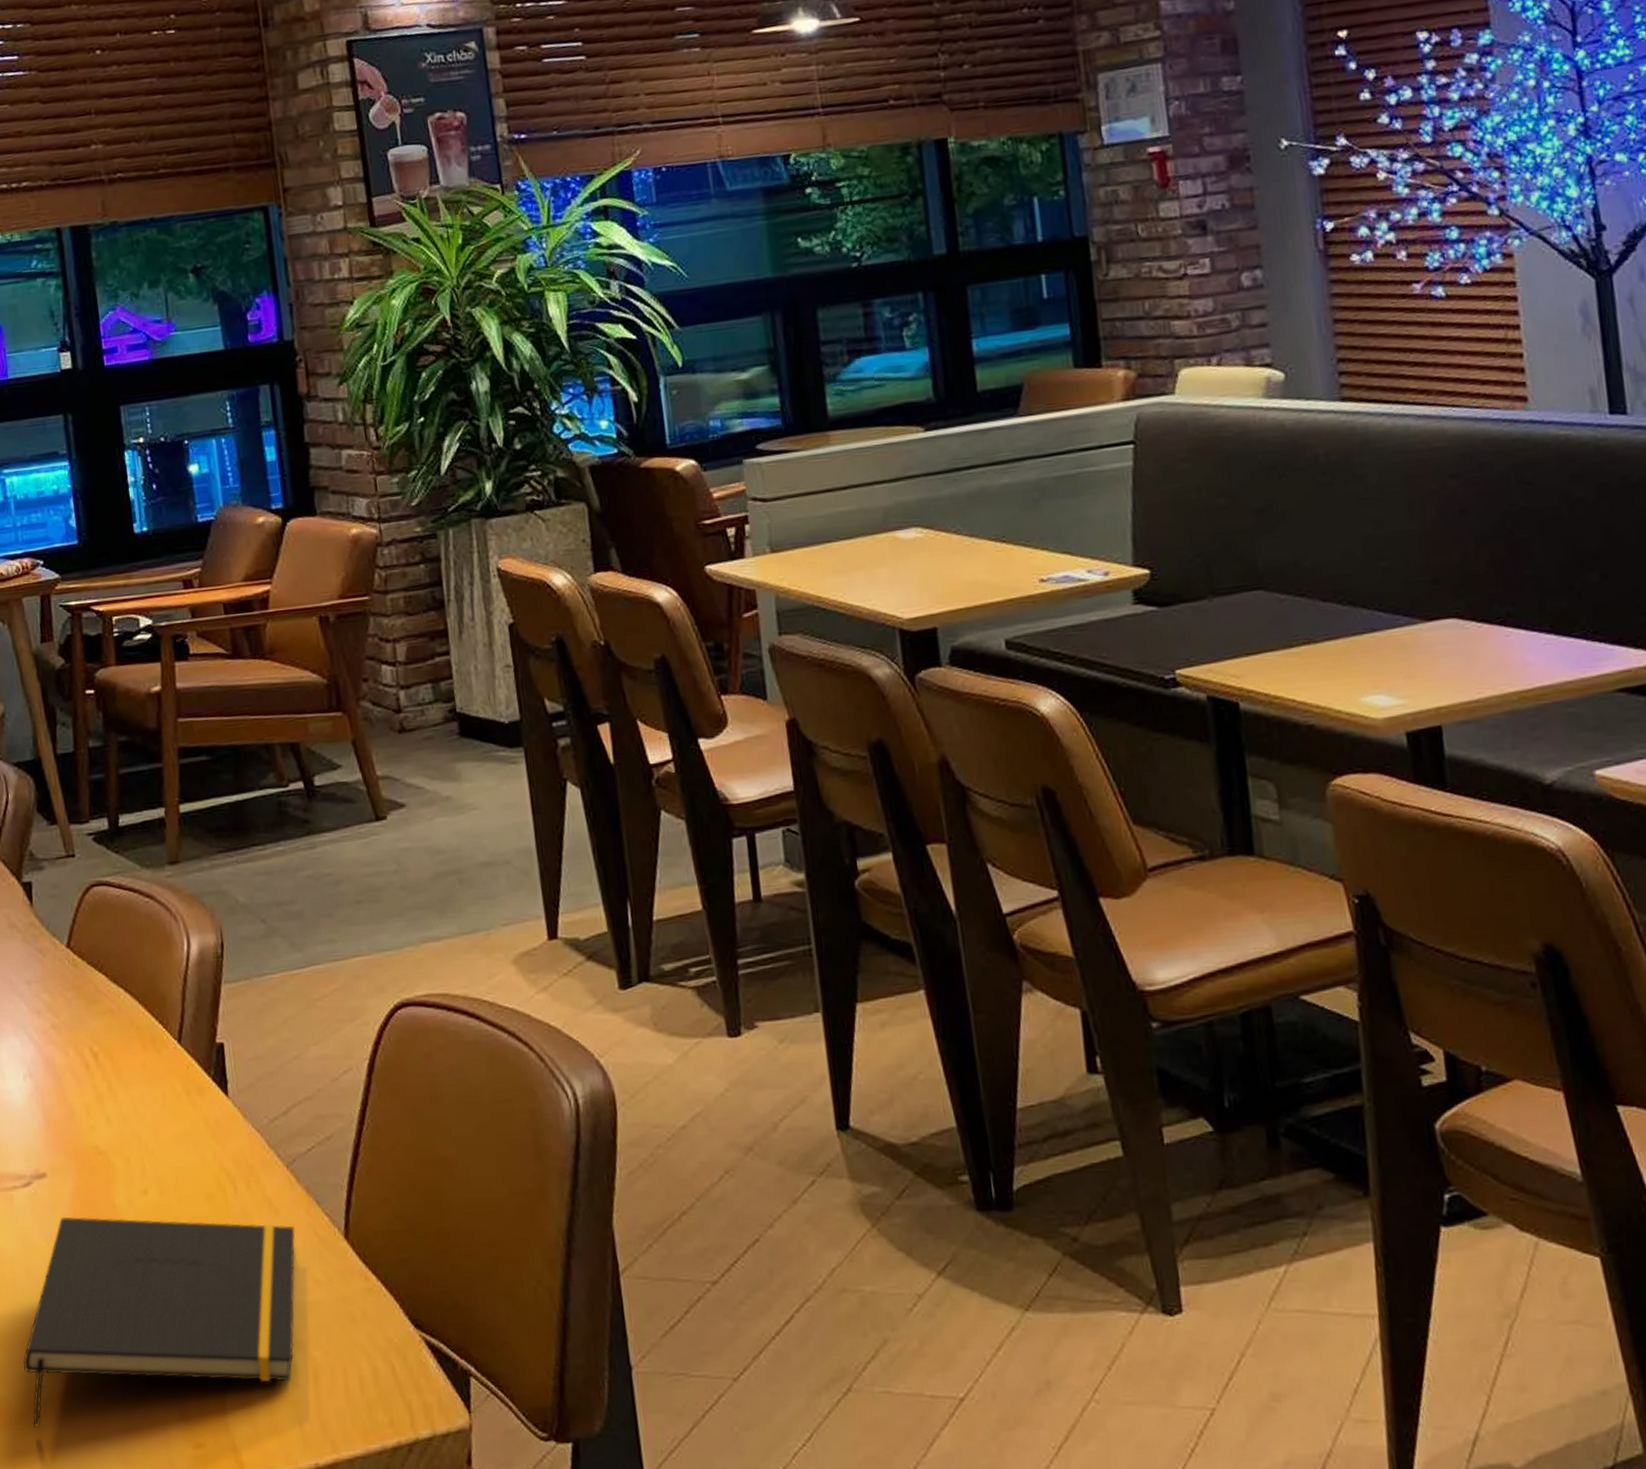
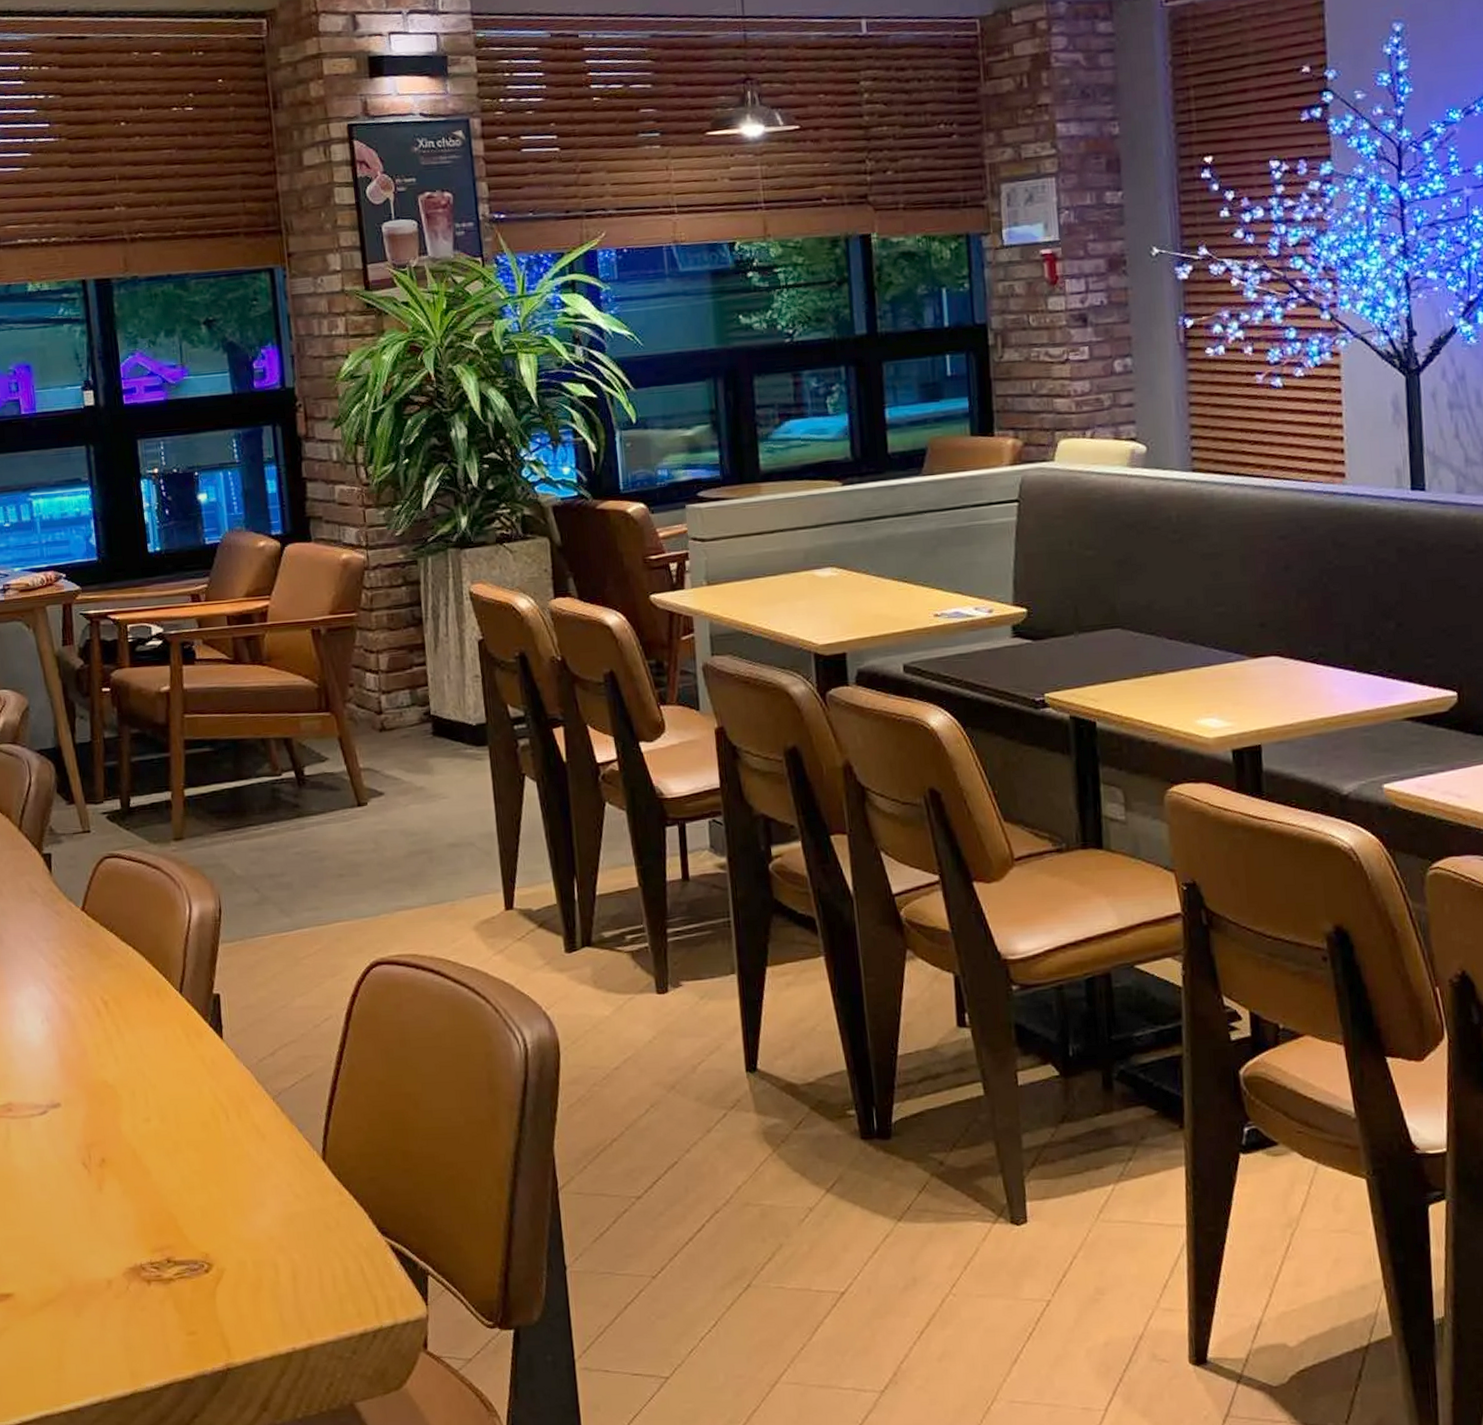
notepad: present [22,1217,295,1428] -> none [37,1141,279,1319]

